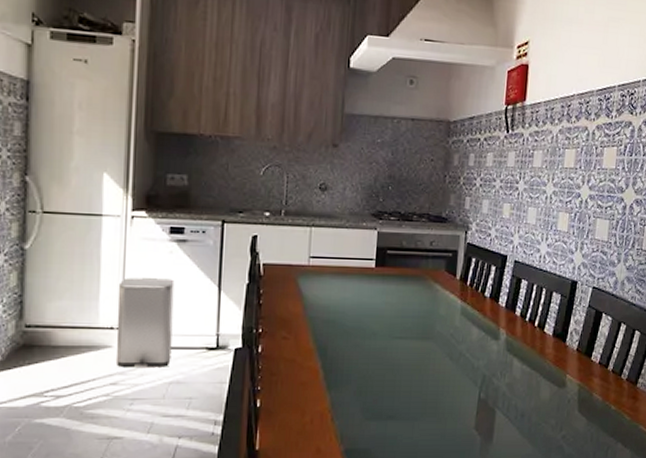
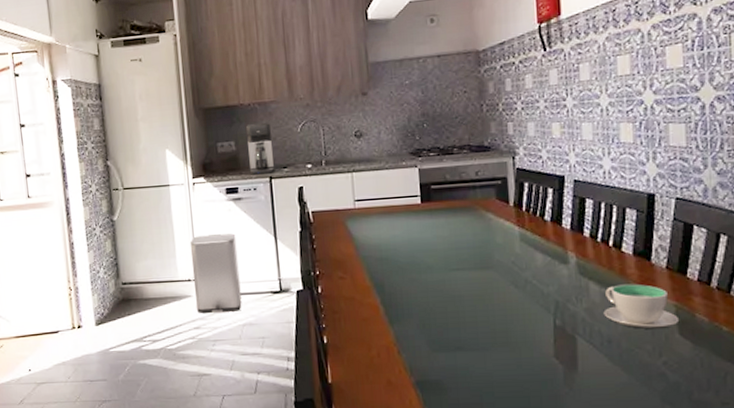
coffee maker: none [200,158,231,218] -> present [246,122,276,176]
cup: none [521,363,581,406] -> present [603,284,680,330]

